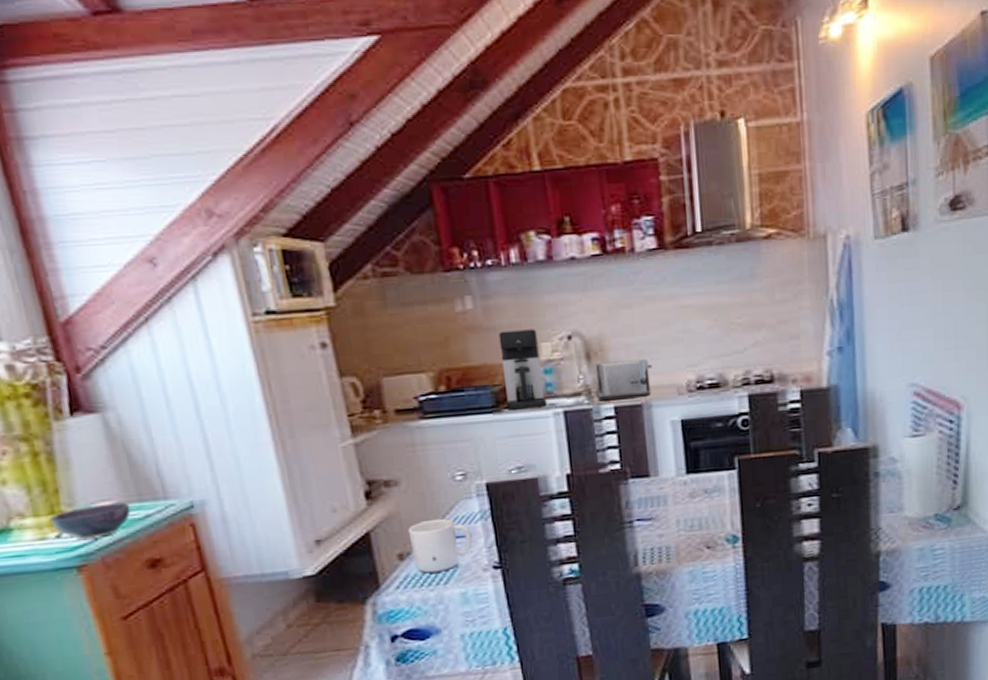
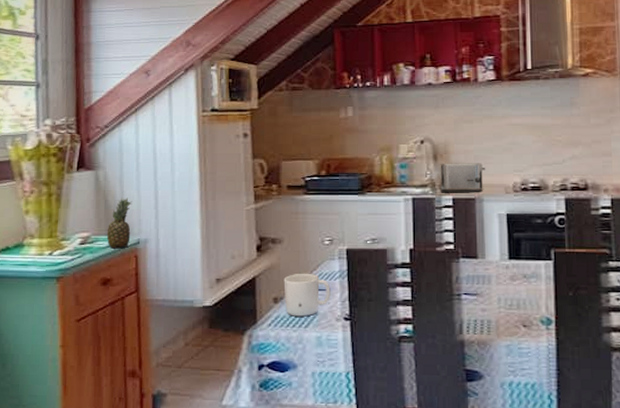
bowl: present [50,502,131,540] -> none [48,234,99,258]
fruit: none [139,447,179,519] -> present [106,197,132,249]
coffee maker: present [498,329,547,412] -> none [369,134,400,195]

